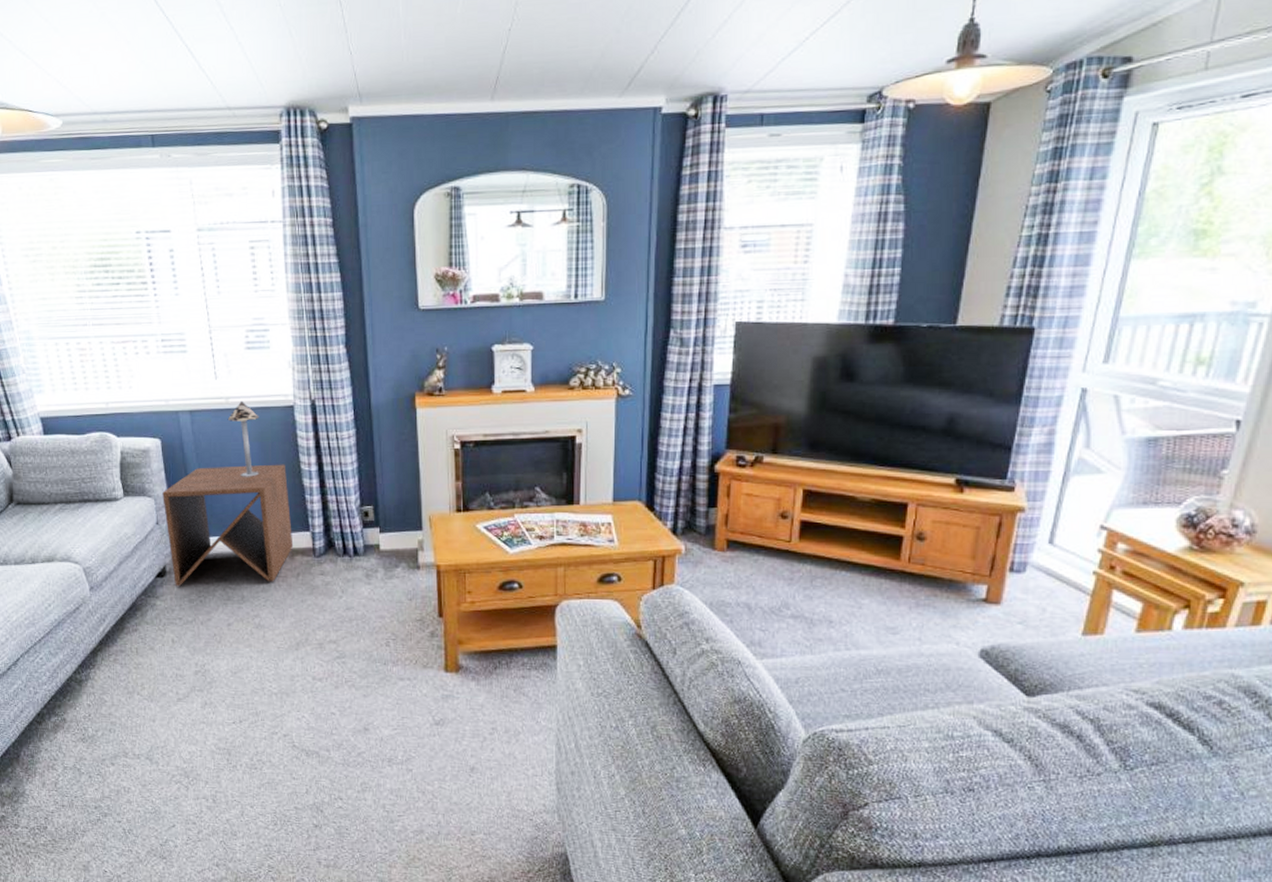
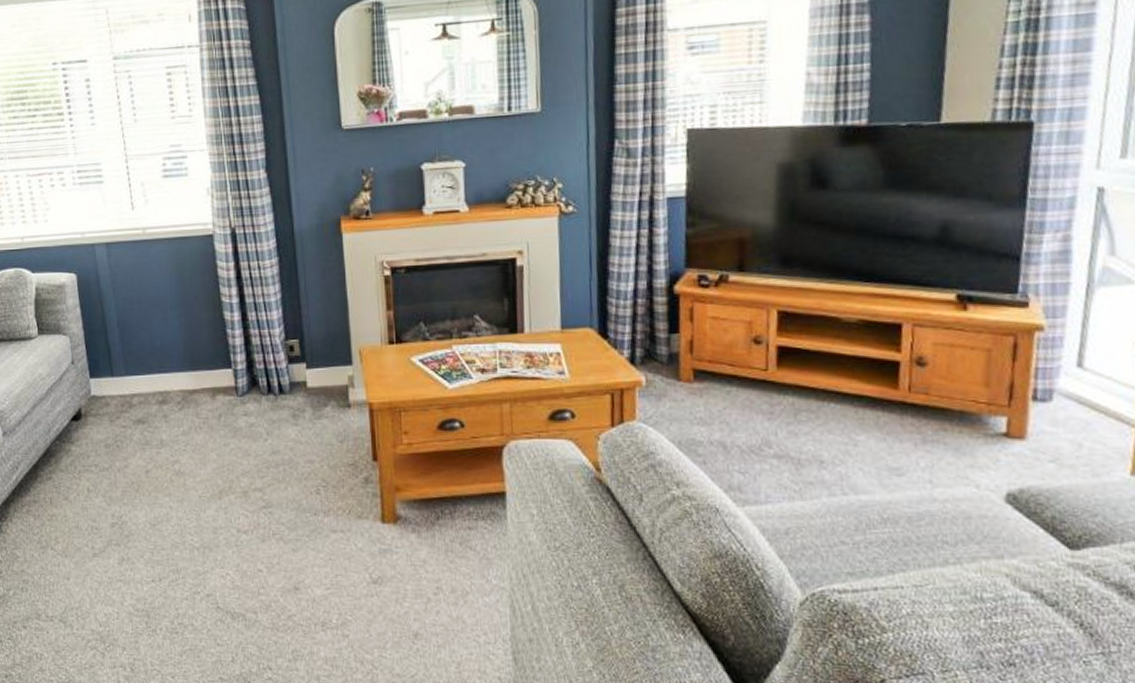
side table: present [162,464,294,587] -> none [78,297,215,431]
table lamp: present [227,400,259,477] -> none [144,231,178,312]

